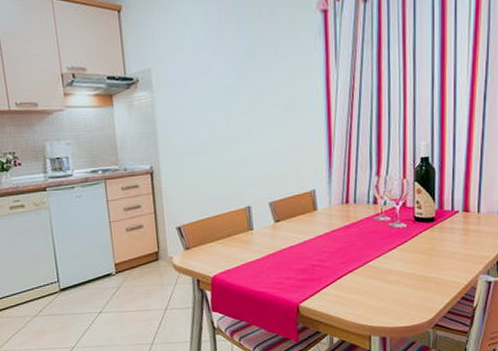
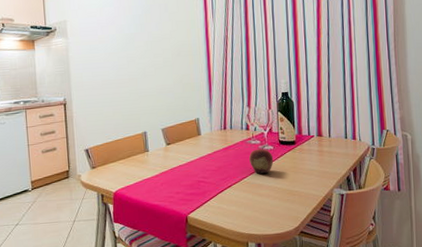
fruit: none [376,223,406,257] -> present [249,146,274,174]

